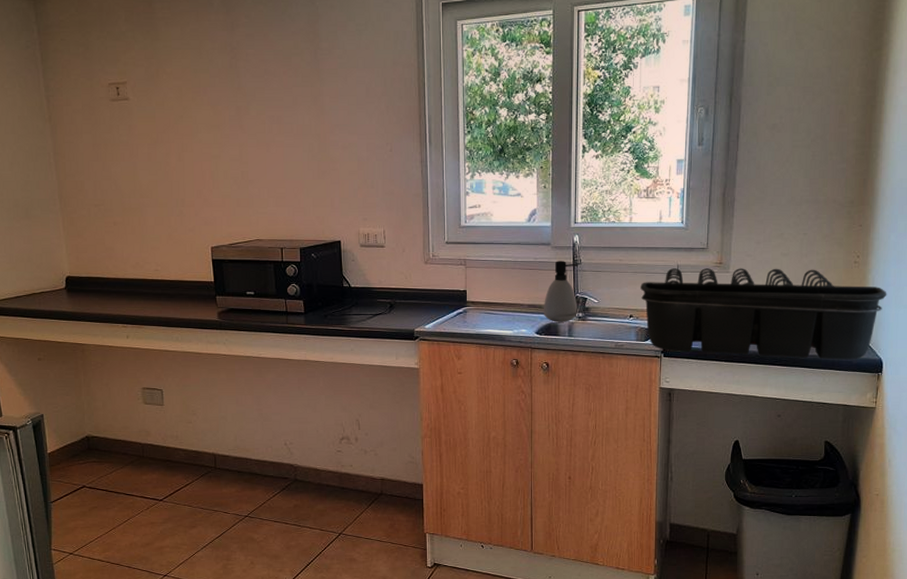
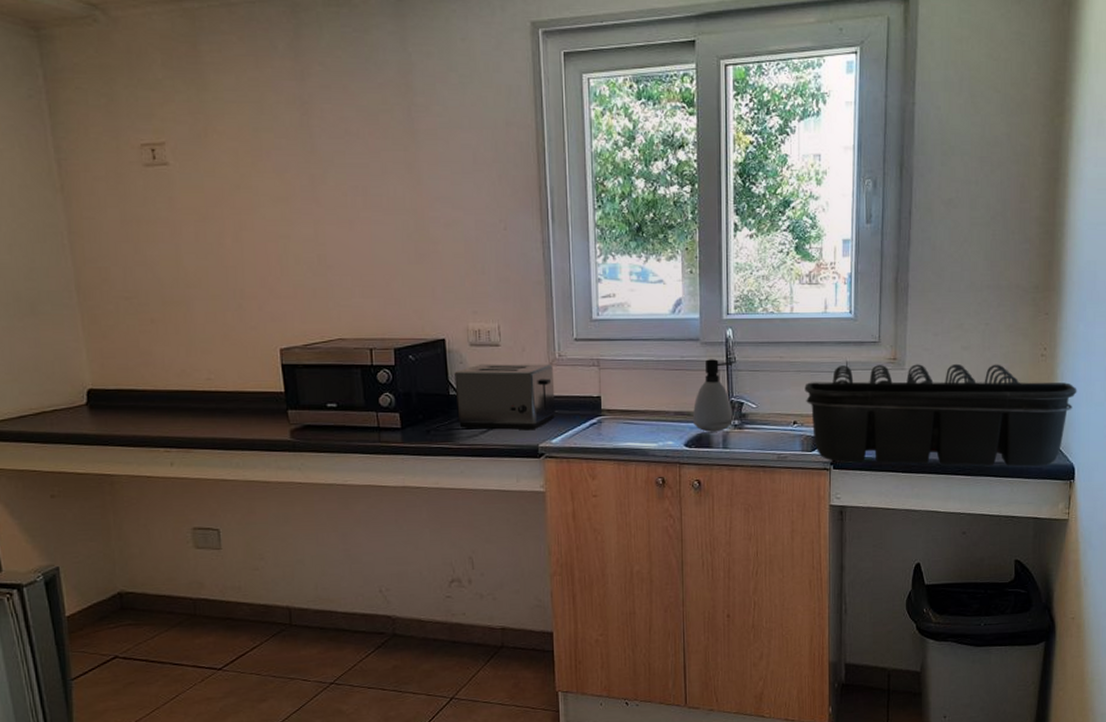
toaster: none [348,261,429,317] -> present [454,363,555,431]

